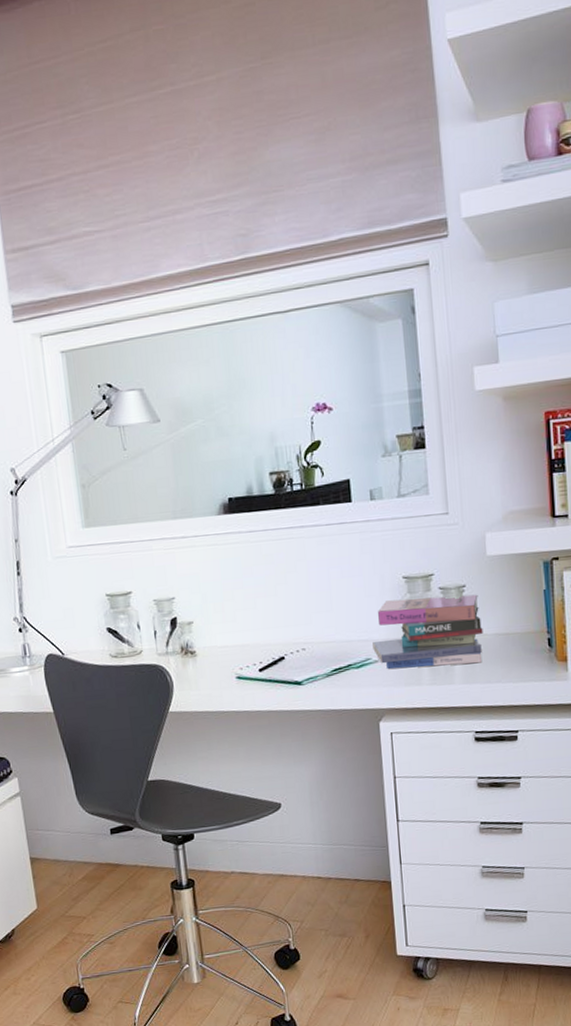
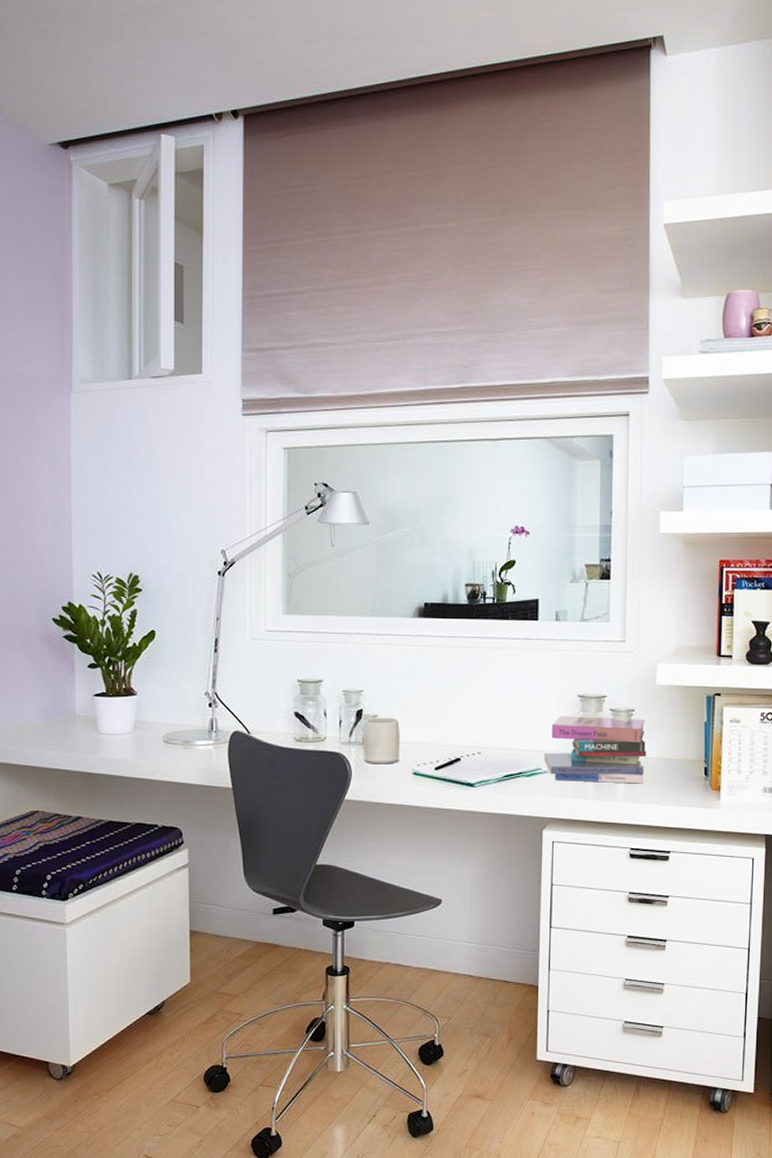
mug: none [179,622,221,673] -> present [362,717,401,764]

